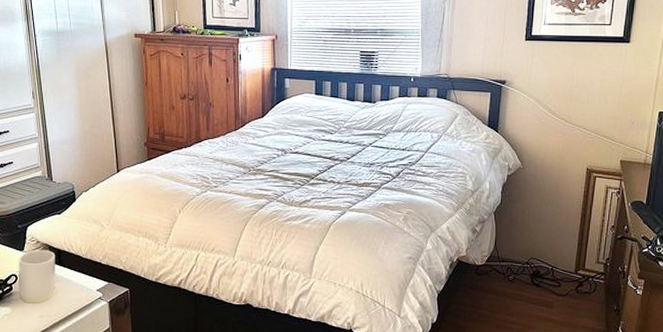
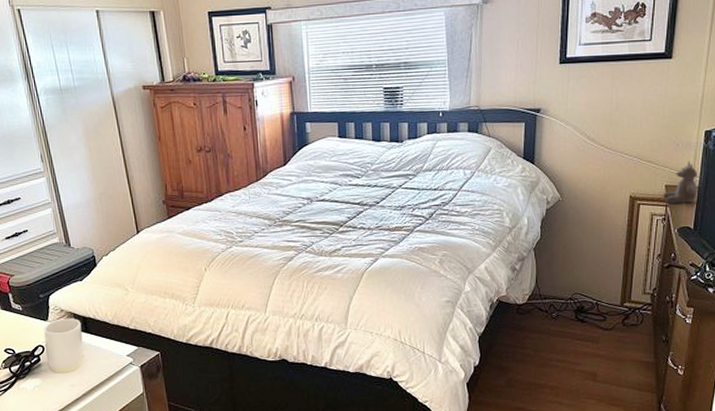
stuffed animal: none [618,139,651,178] -> present [663,161,698,204]

